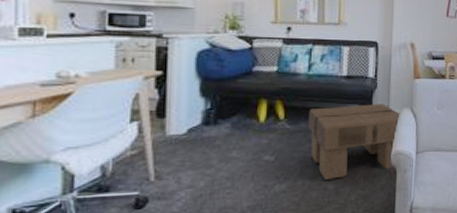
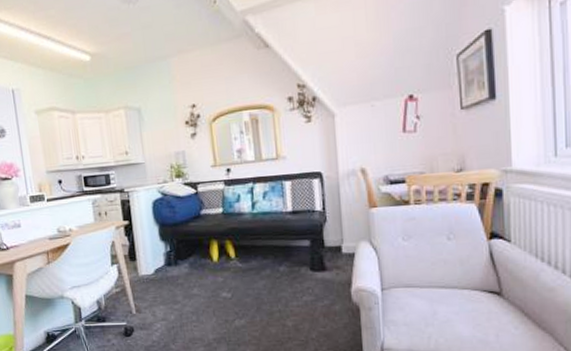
footstool: present [308,104,400,180] -> none [258,238,357,316]

